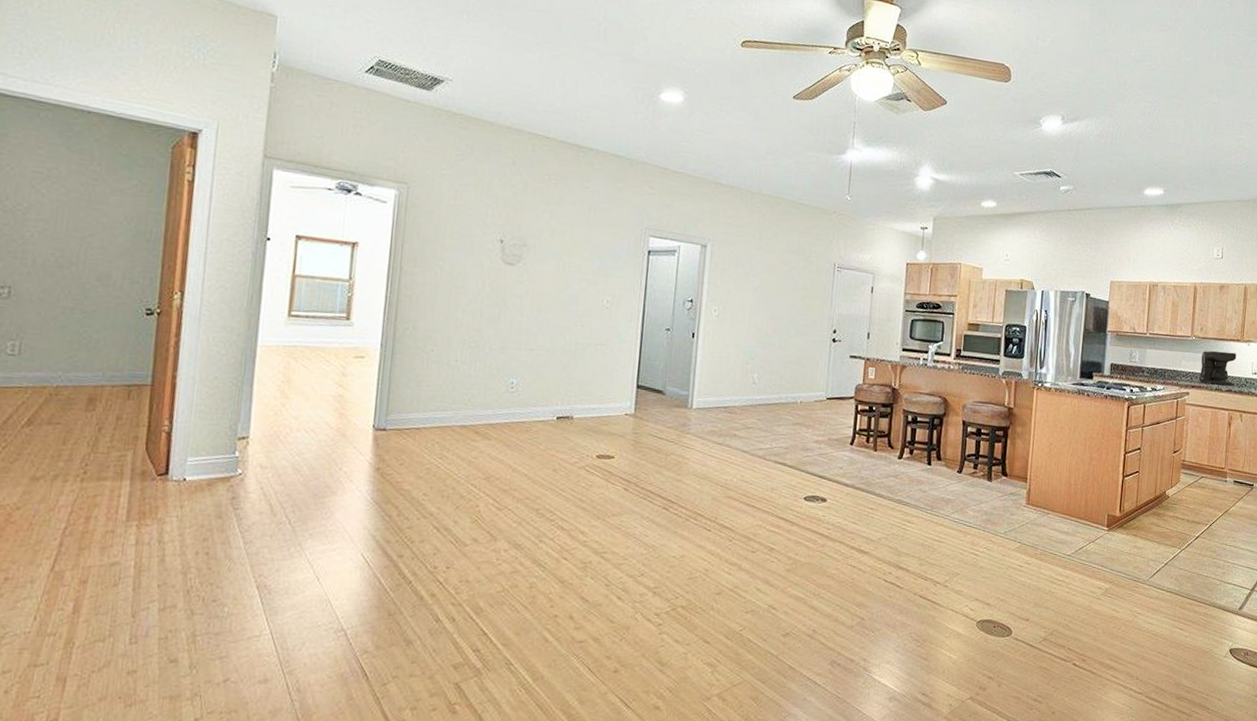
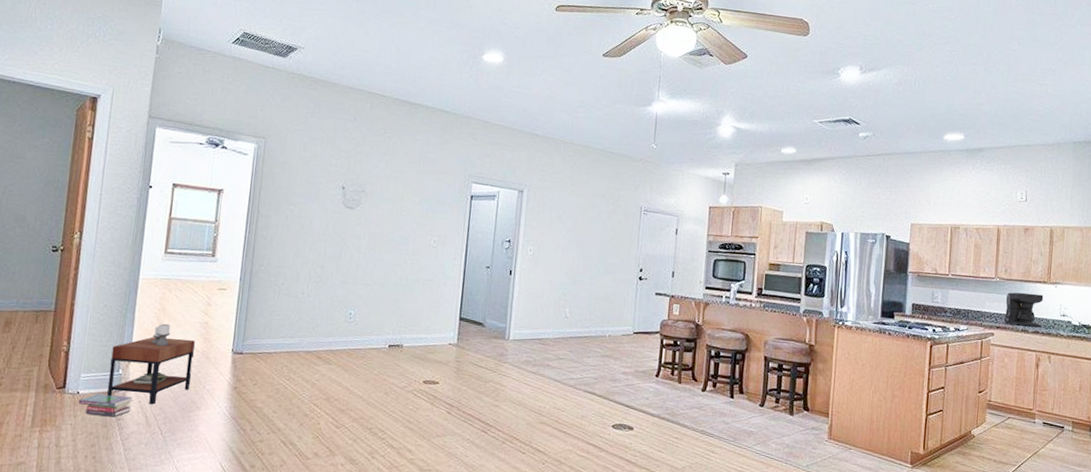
books: none [185,479,253,507] -> present [78,393,133,417]
side table: none [221,397,328,491] -> present [107,323,195,405]

